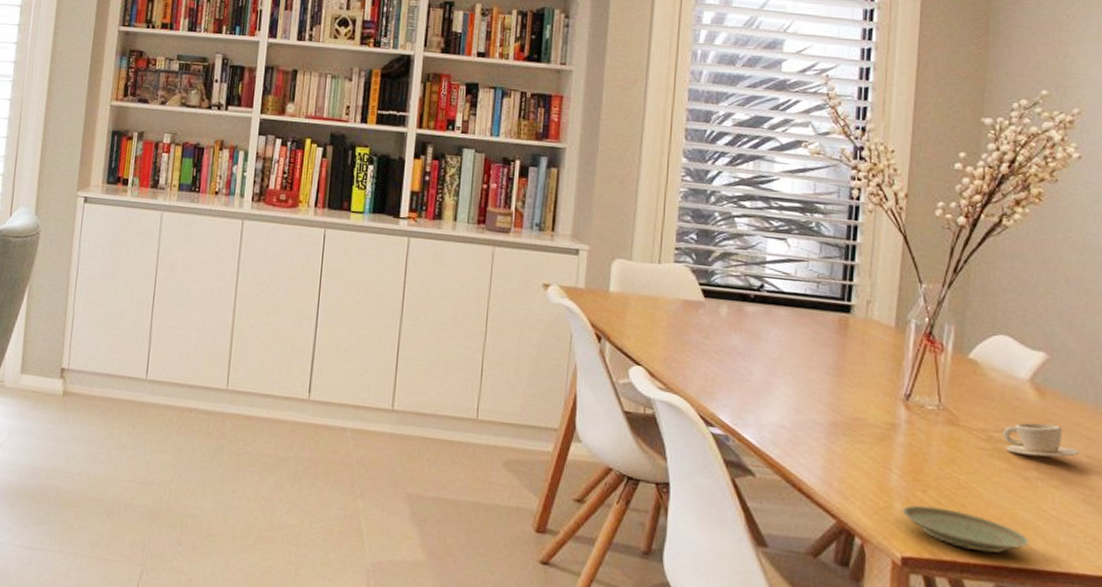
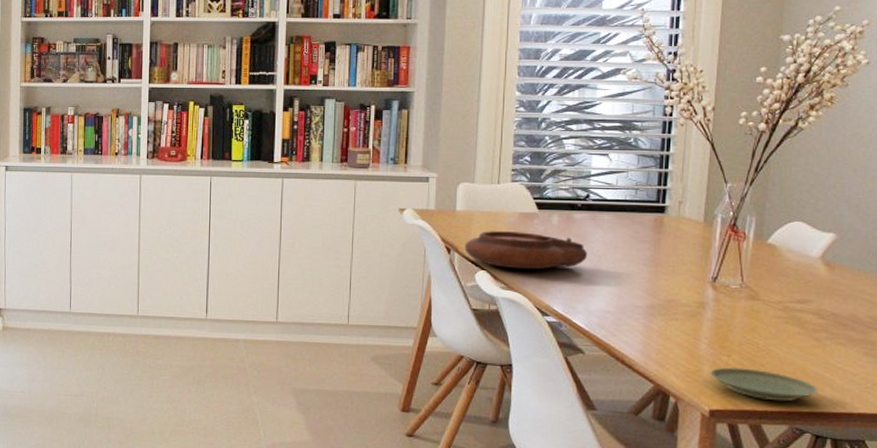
plate: none [617,318,760,370] -> present [464,231,587,270]
cup: present [1002,422,1080,458] -> none [796,292,863,320]

